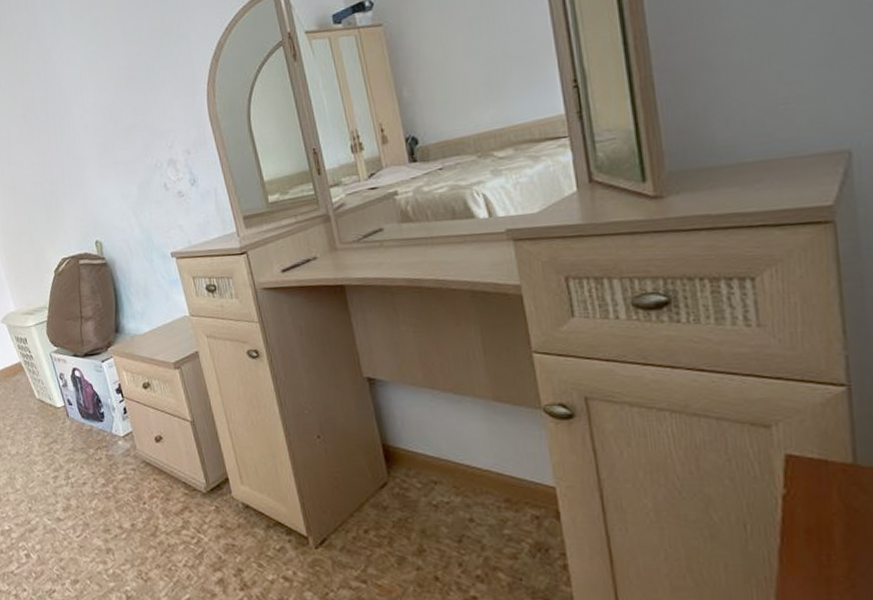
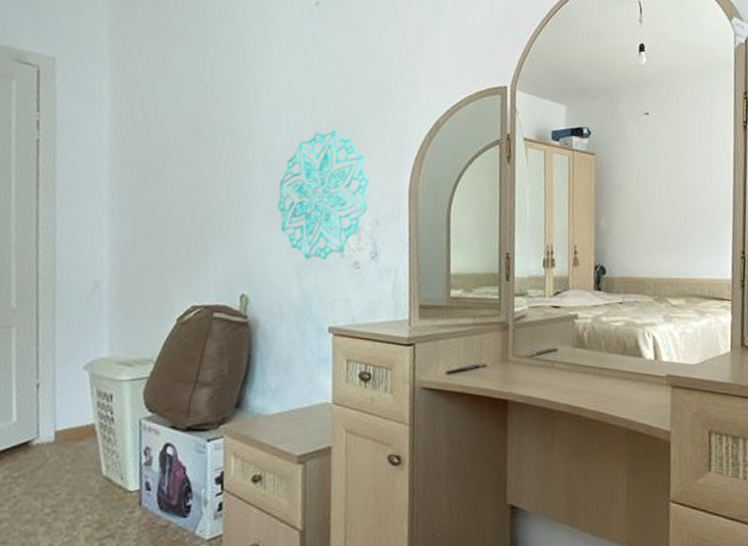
wall decoration: none [99,78,178,200] -> present [277,129,370,260]

